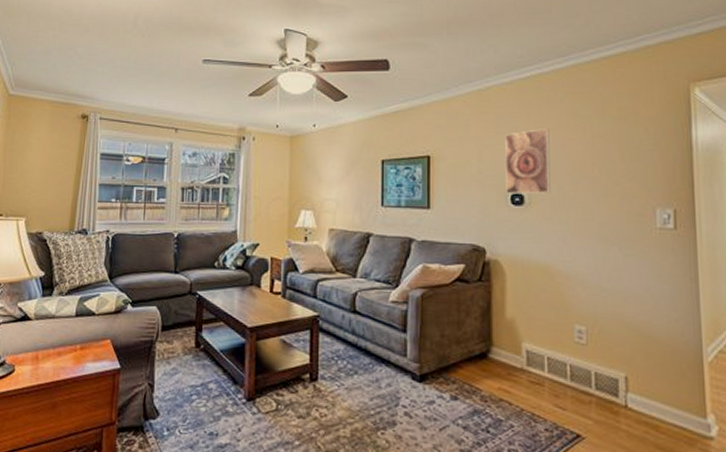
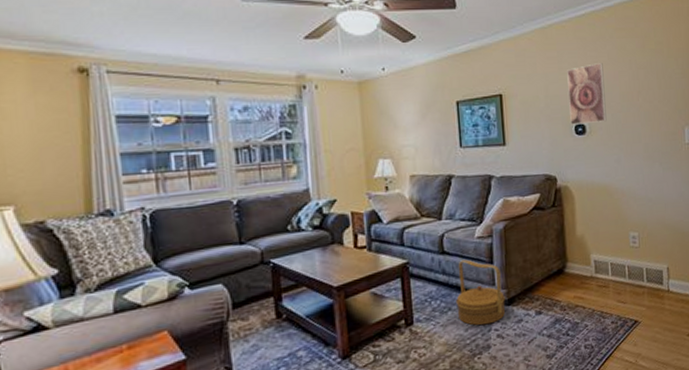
woven basket: none [363,323,417,399] -> present [456,259,505,326]

